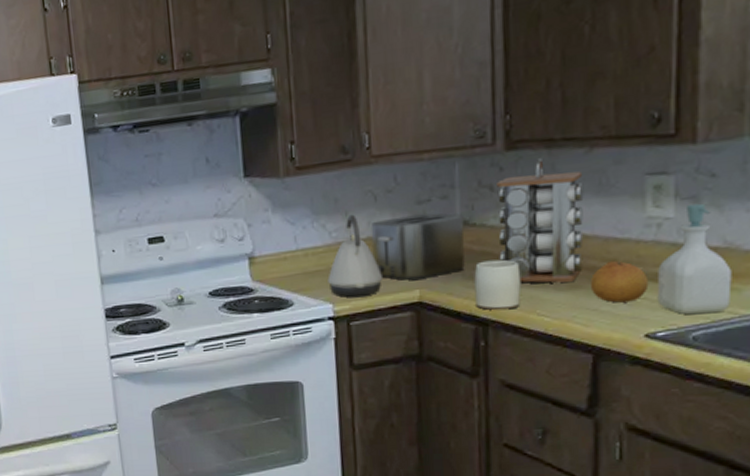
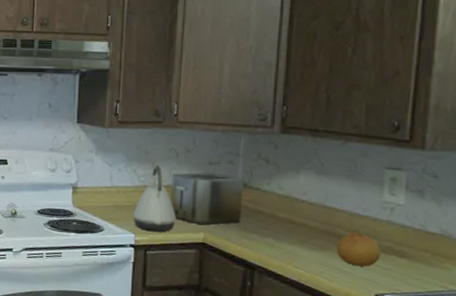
mug: present [474,259,522,311] -> none [246,217,284,259]
spice rack: present [497,158,584,284] -> none [268,143,338,244]
soap bottle: present [657,203,732,314] -> none [386,196,445,285]

